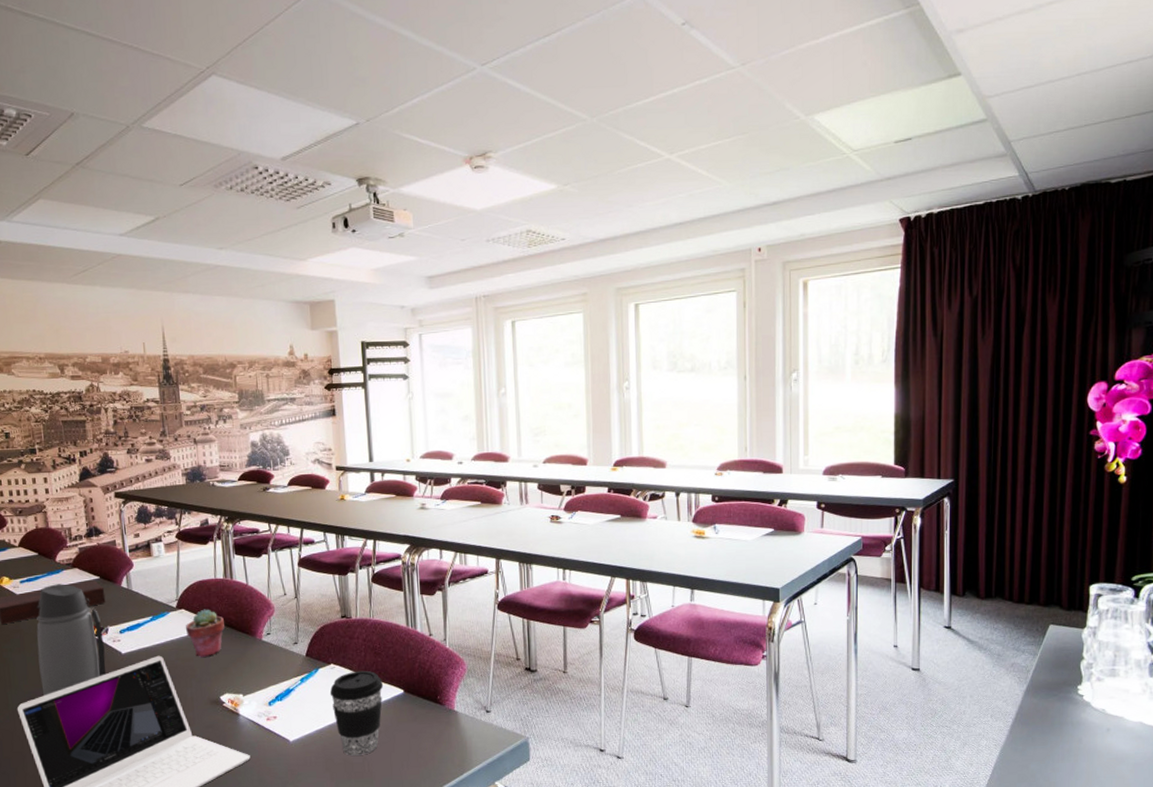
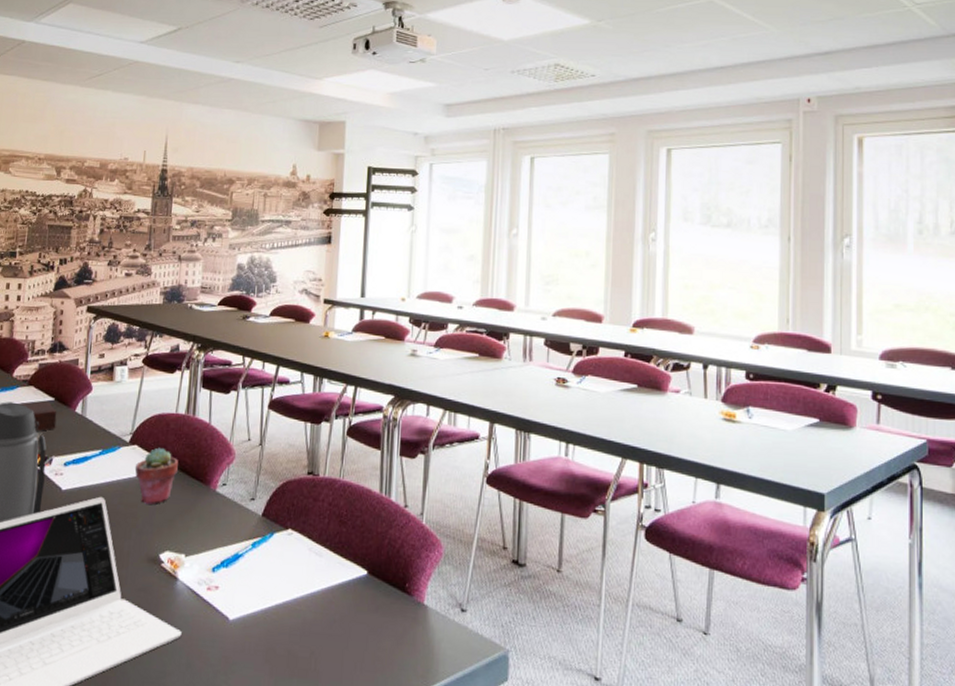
coffee cup: present [329,670,384,756] -> none [282,540,345,648]

